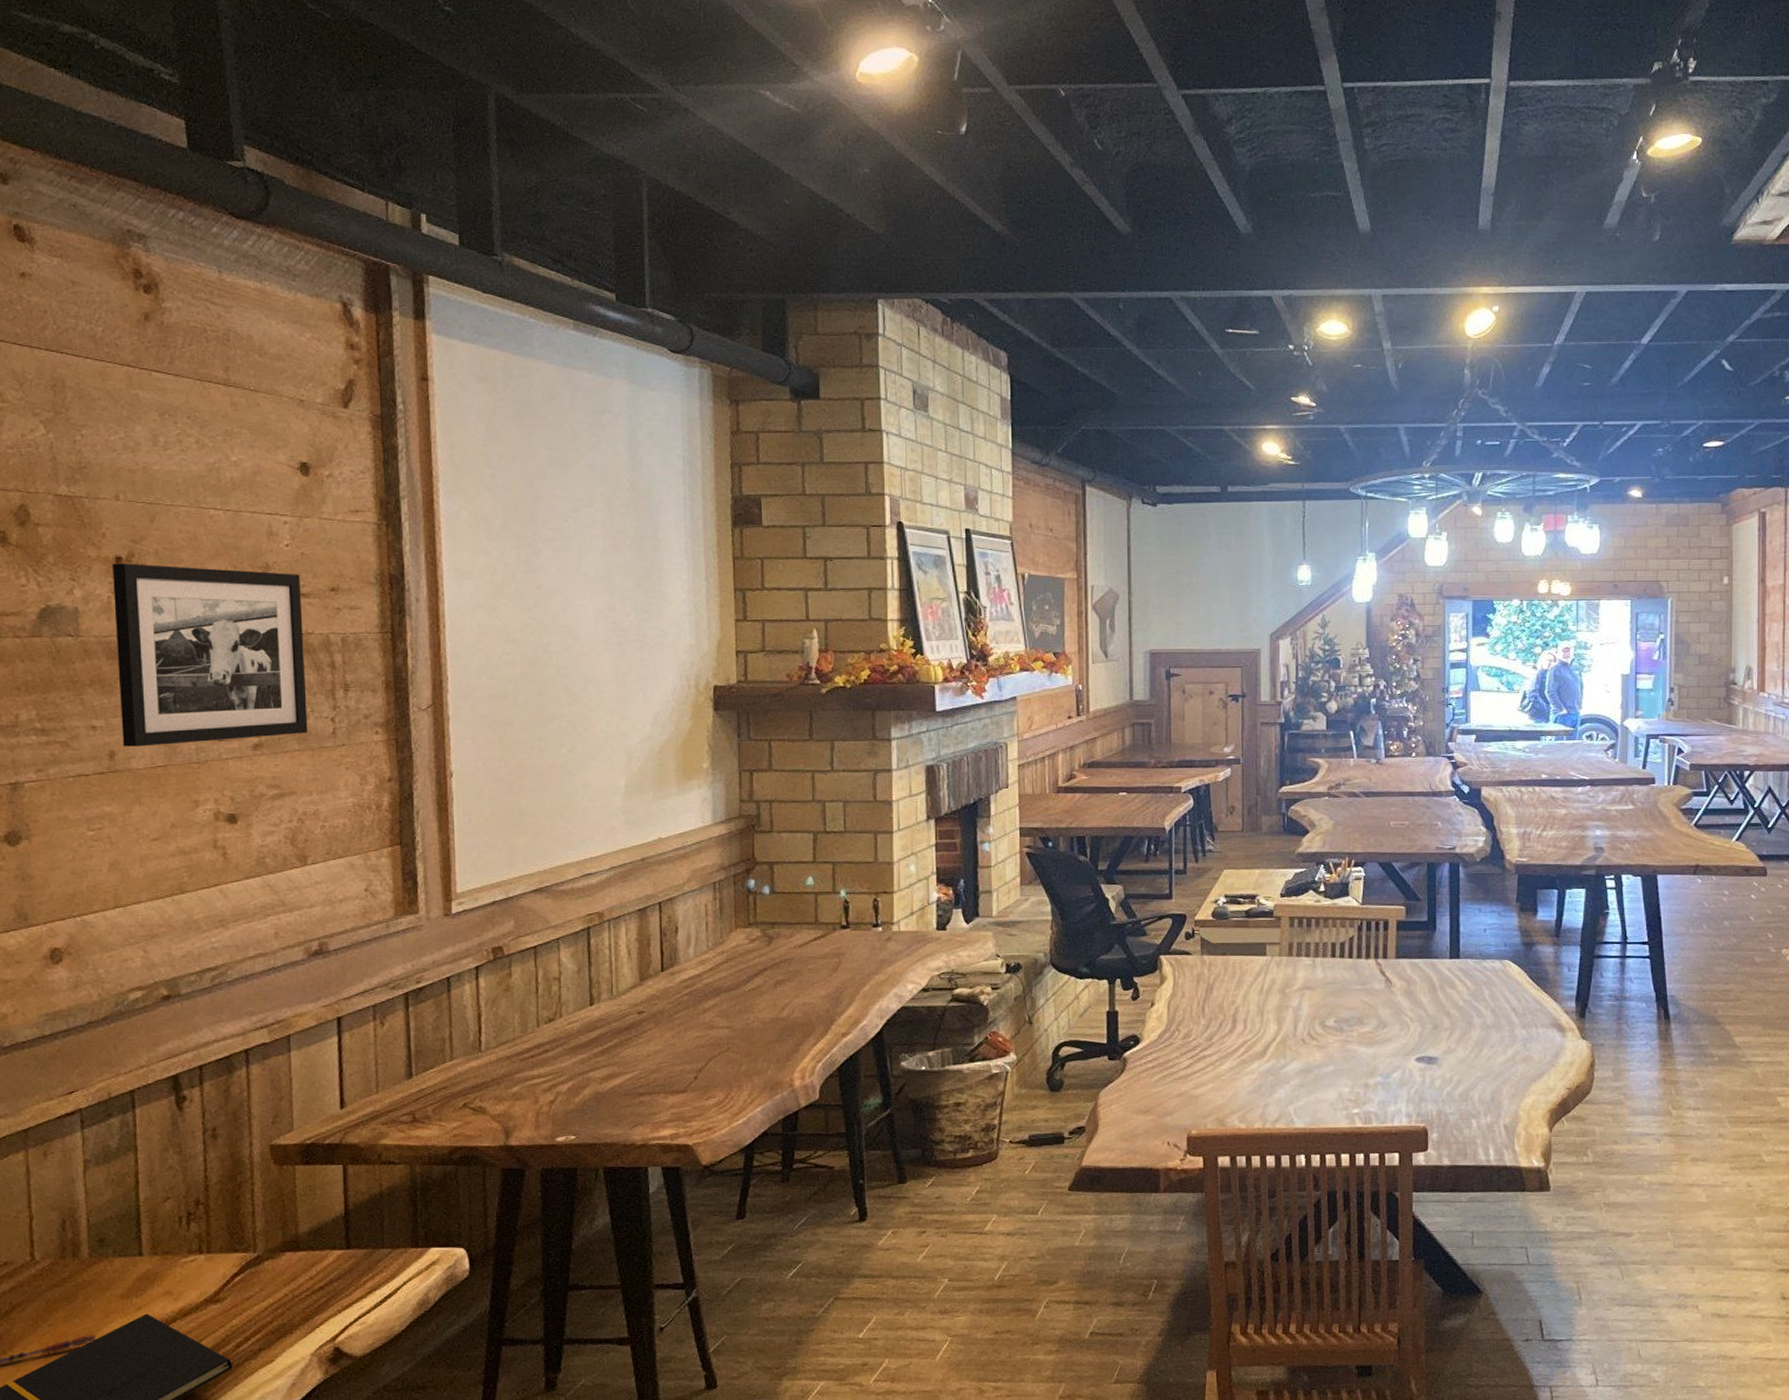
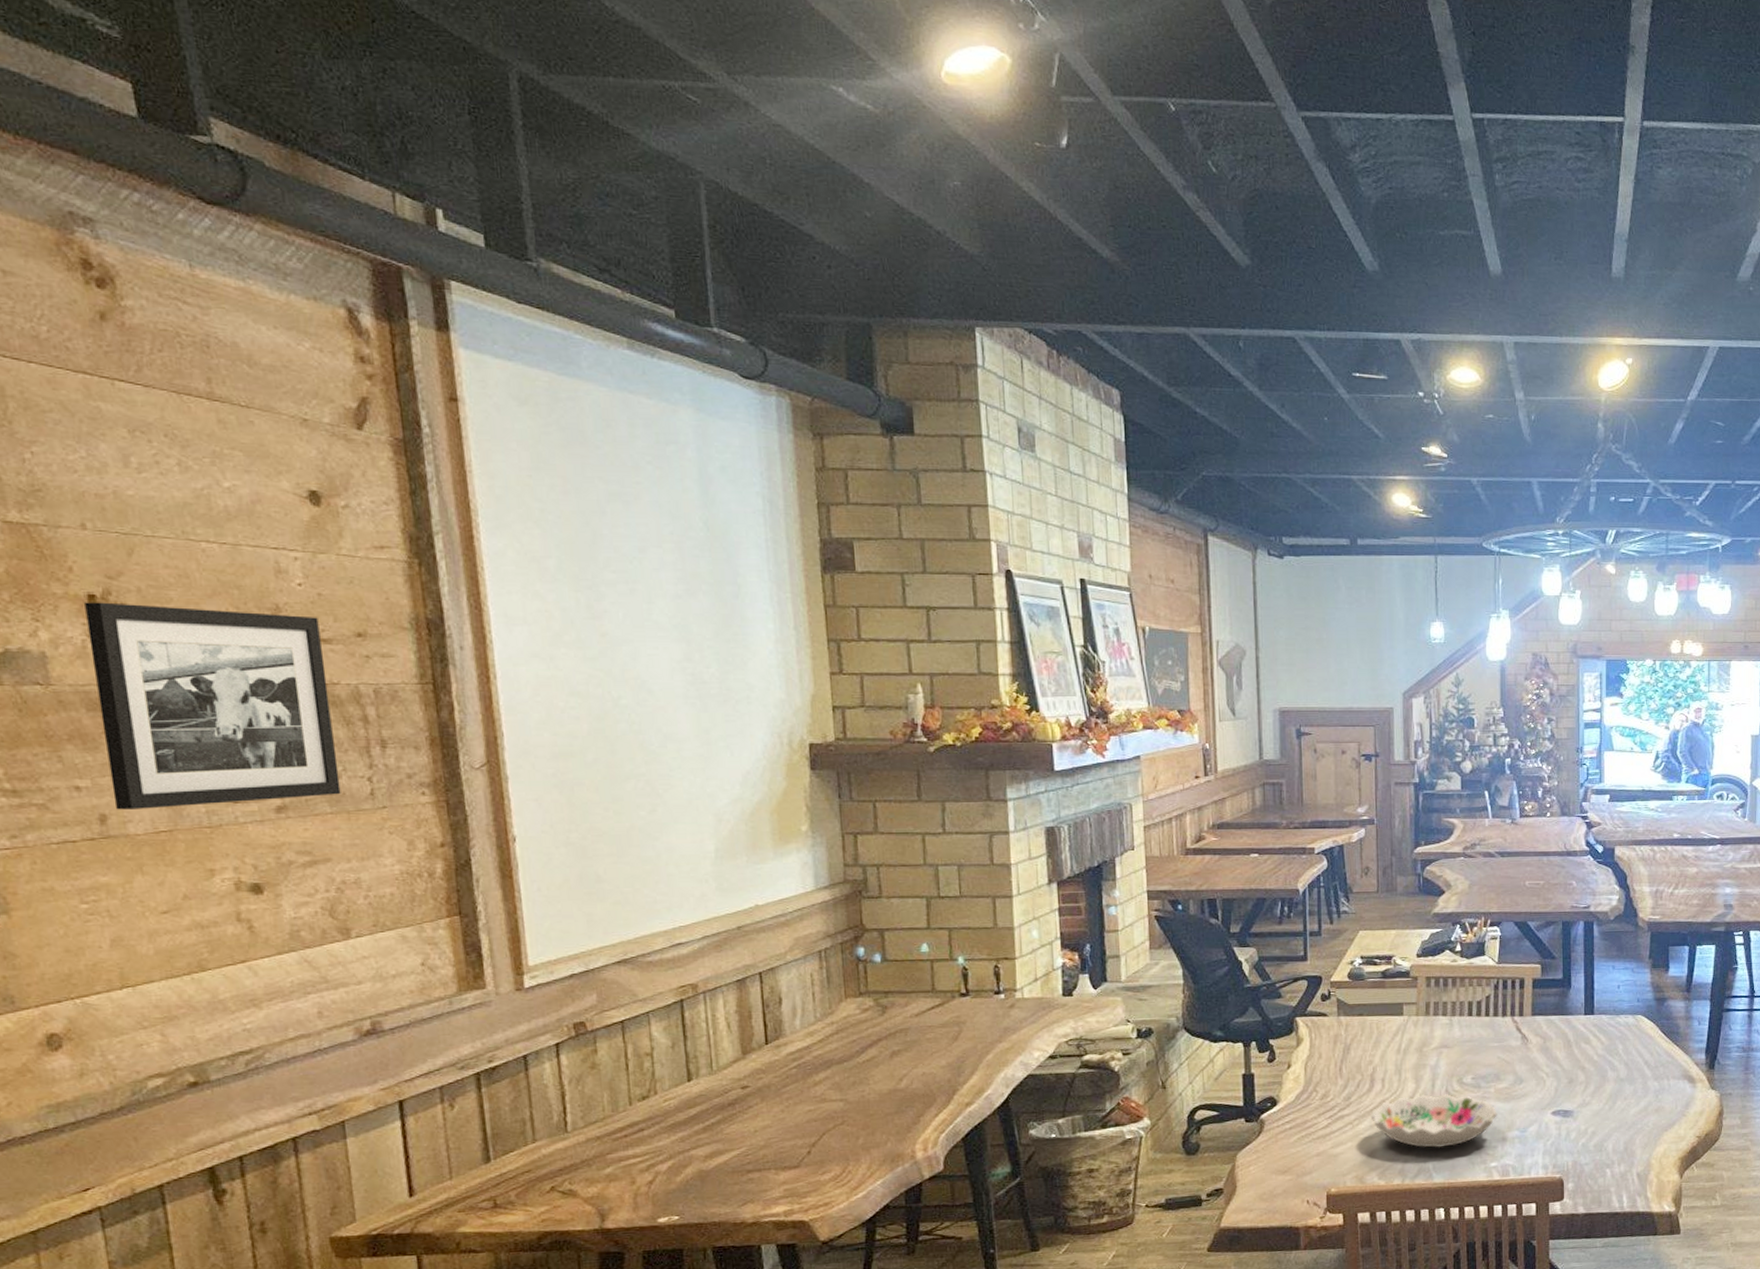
decorative bowl: none [1232,1036,1360,1093] -> present [1370,1093,1497,1148]

